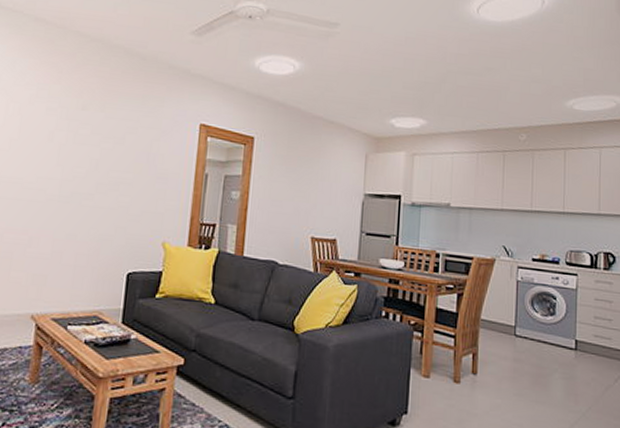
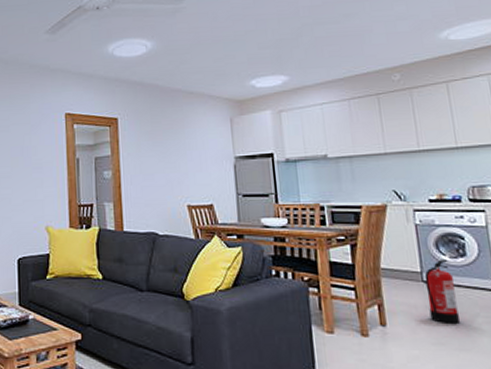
fire extinguisher: none [516,317,541,378] -> present [424,260,460,325]

